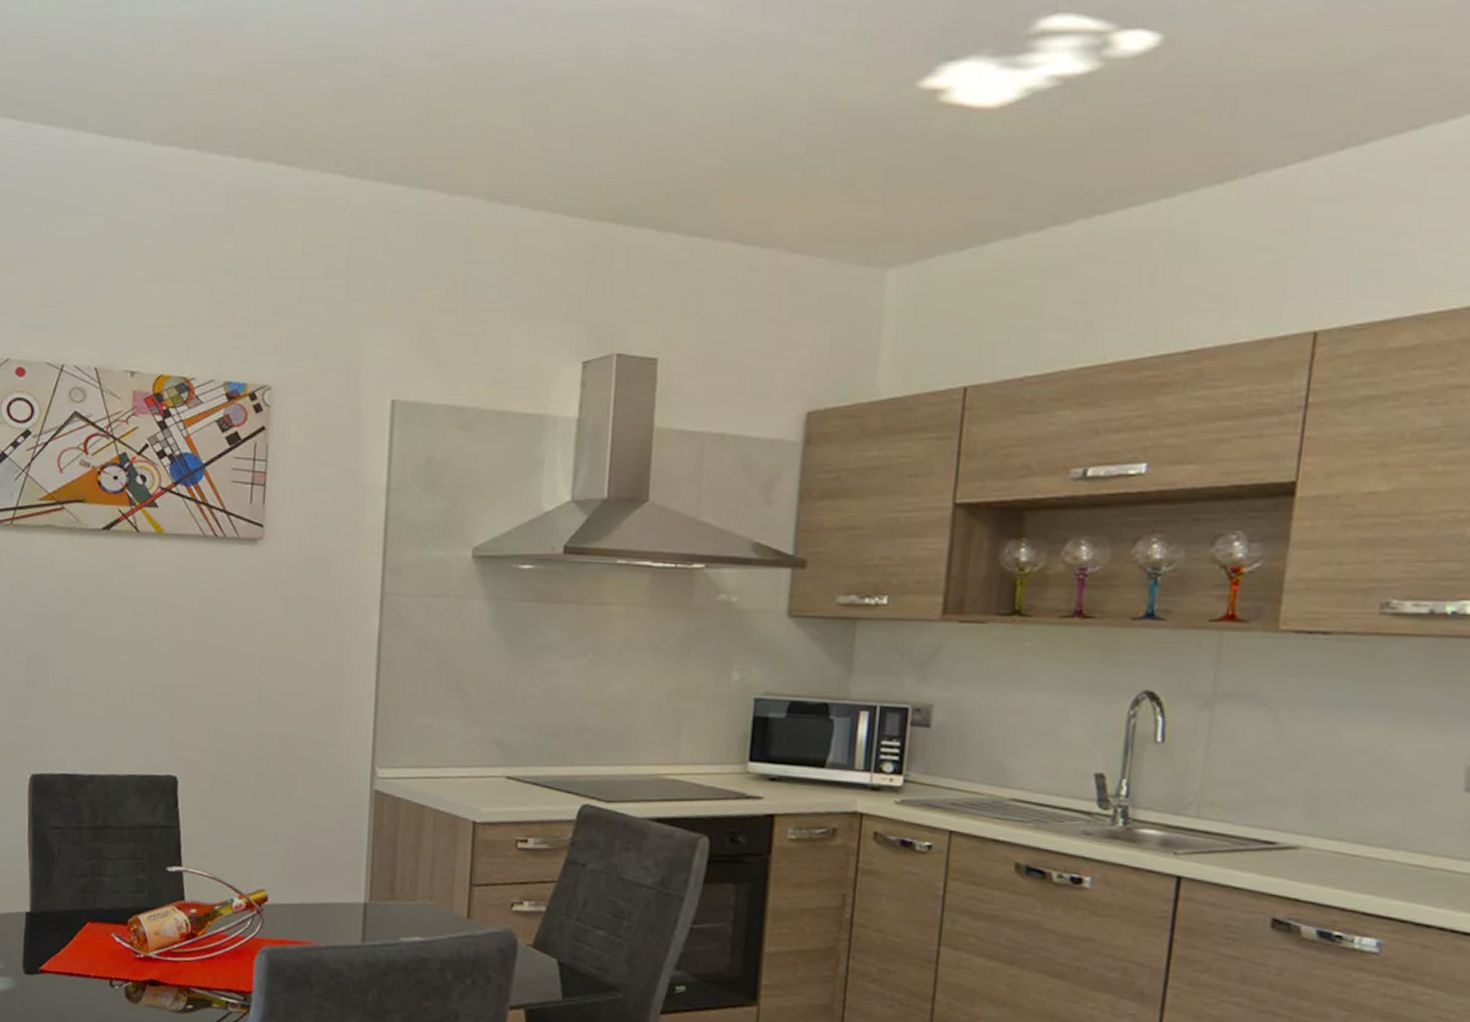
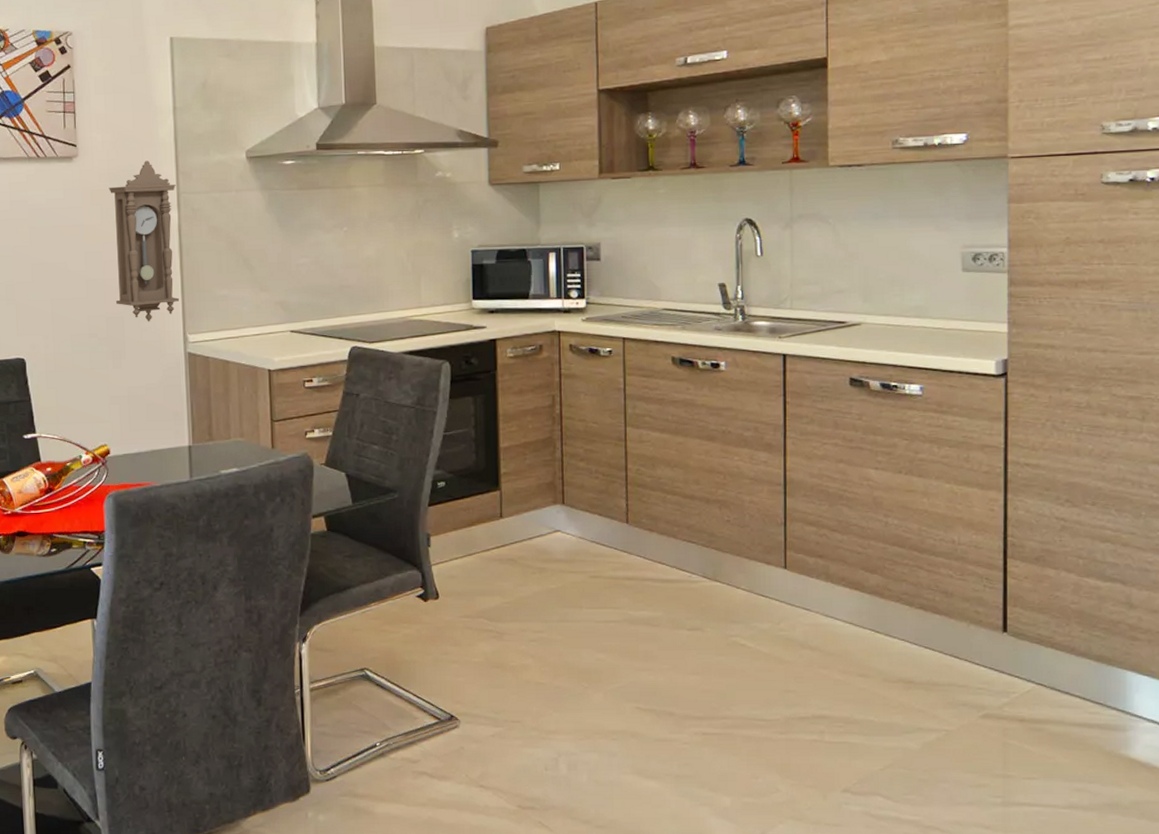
pendulum clock: none [293,551,380,748] -> present [108,160,180,322]

